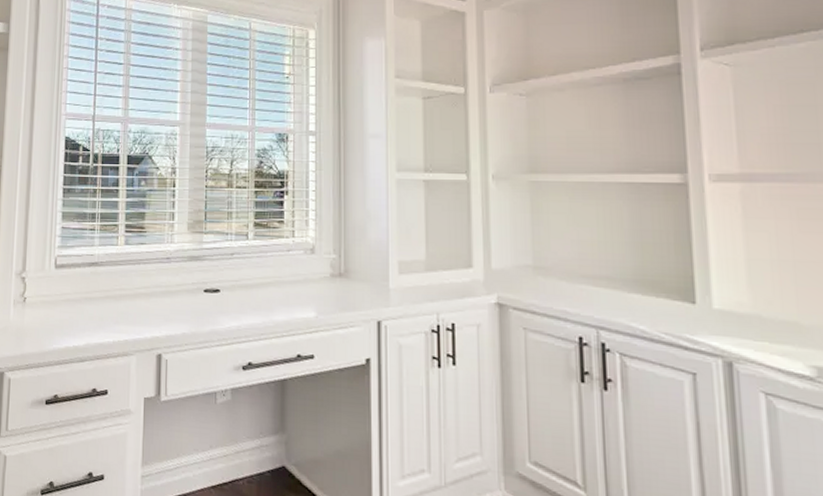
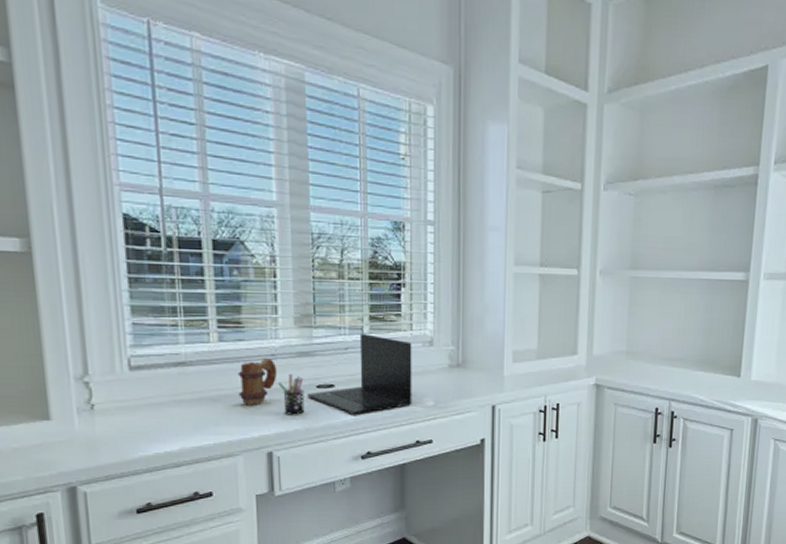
mug: none [137,261,171,306] -> present [237,359,278,405]
pen holder: none [171,276,193,318] -> present [278,373,305,415]
laptop: none [195,239,294,322] -> present [307,333,412,415]

